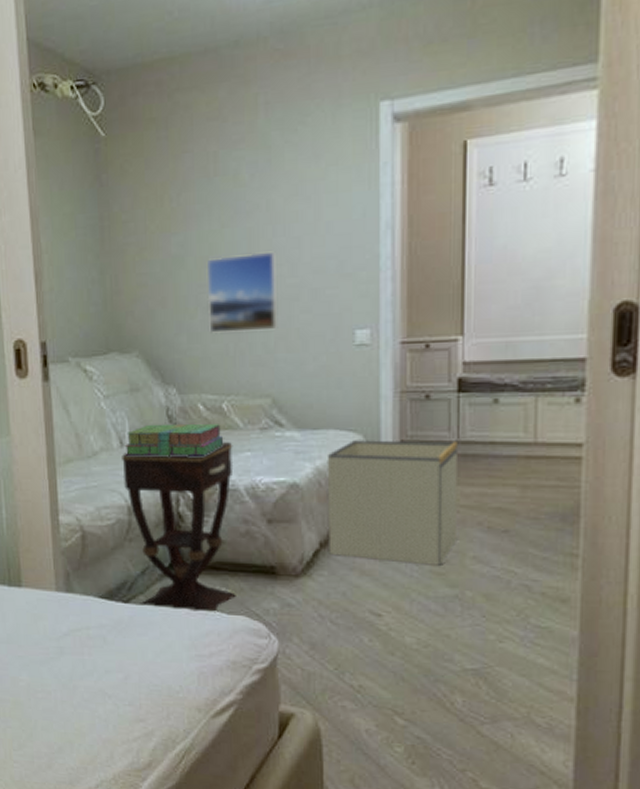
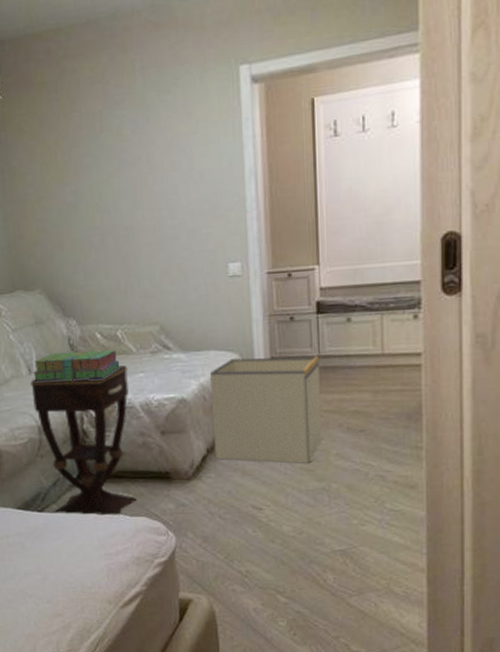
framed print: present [207,251,279,333] -> none [98,197,163,270]

